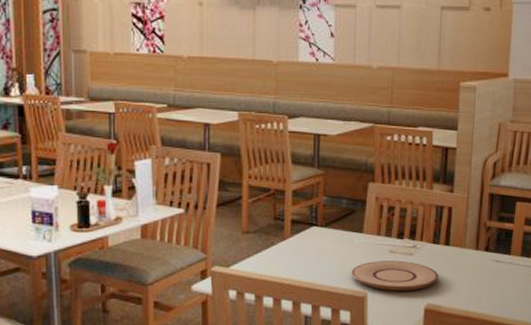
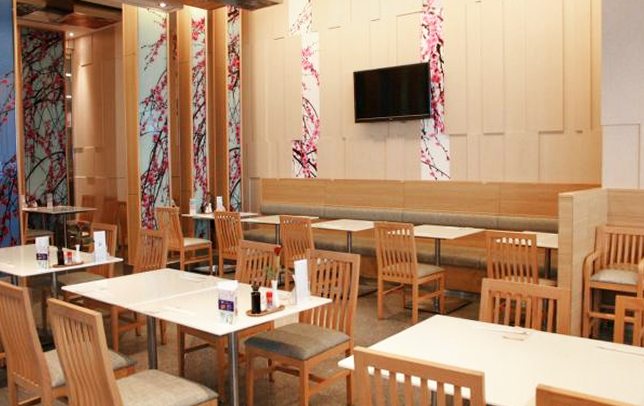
plate: present [350,260,439,292] -> none [469,345,548,372]

